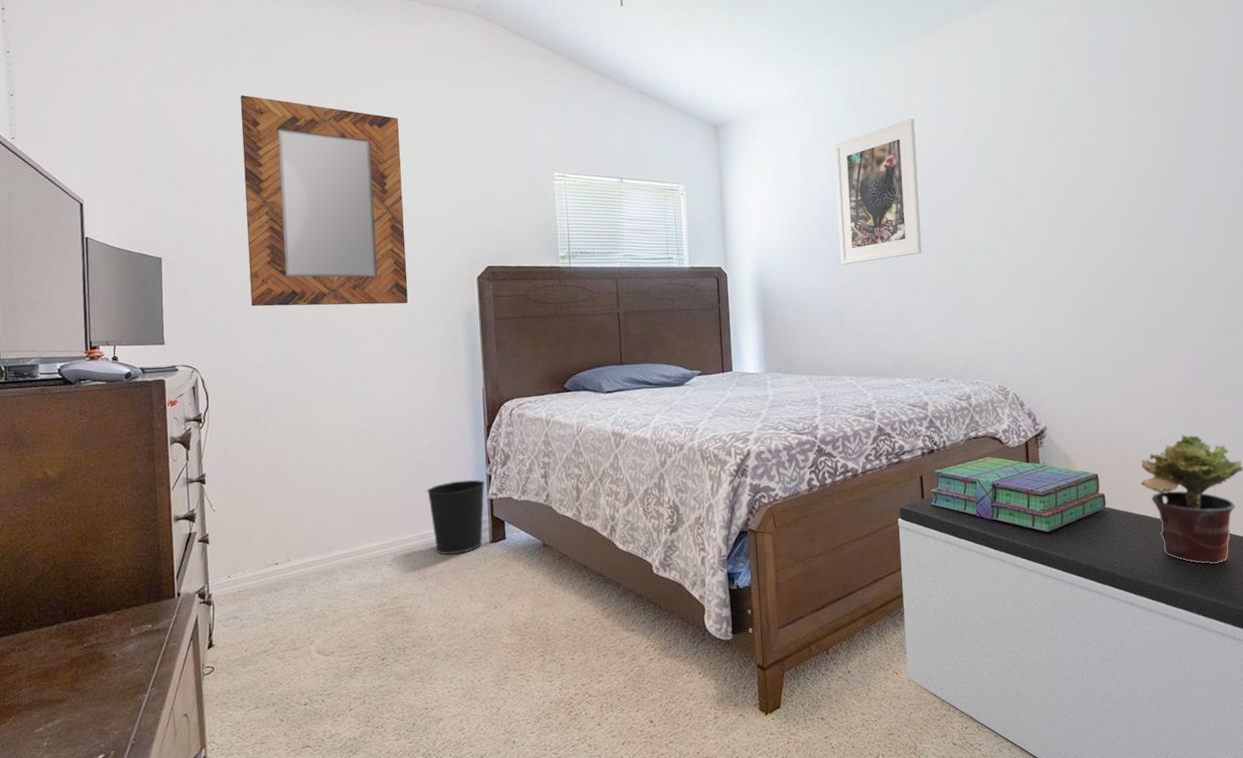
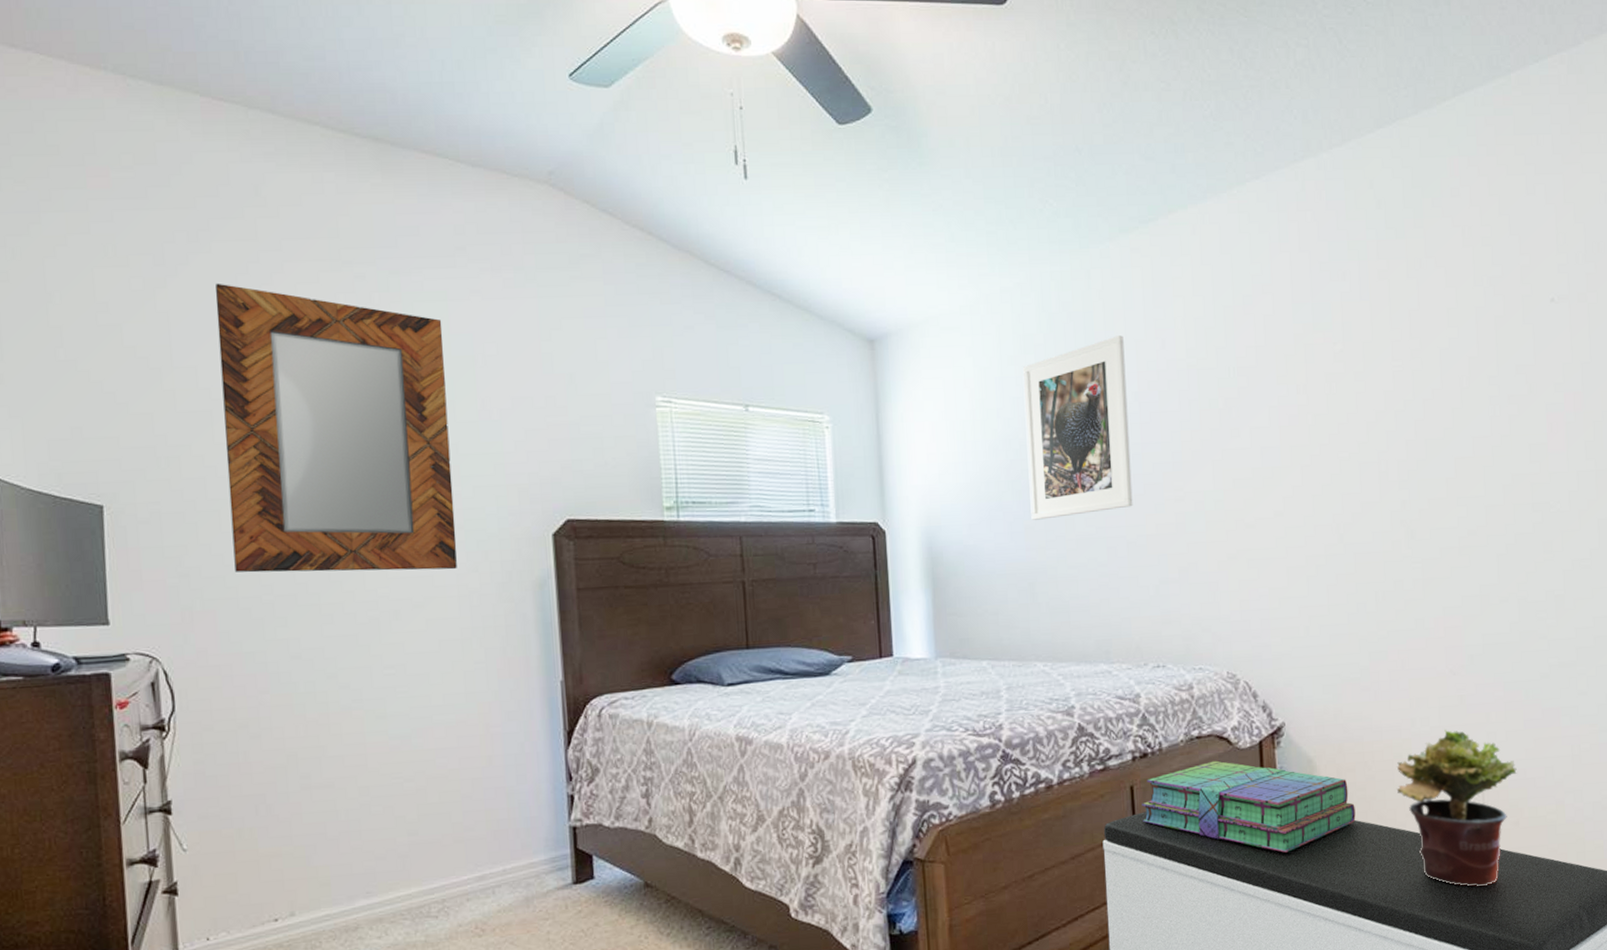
wastebasket: present [426,479,485,555] -> none [485,801,565,902]

